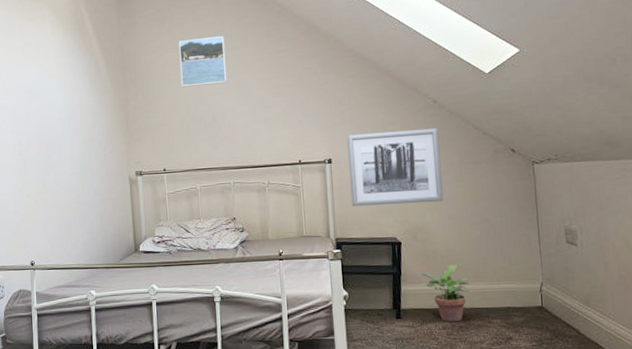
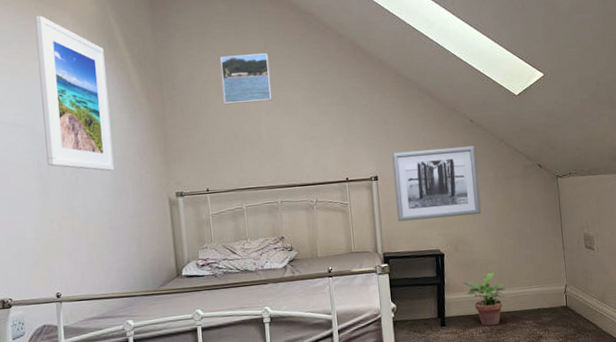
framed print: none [18,8,82,151] -> present [34,15,115,172]

